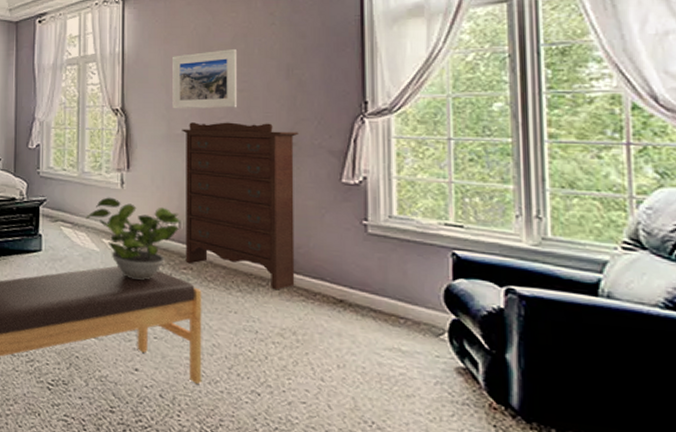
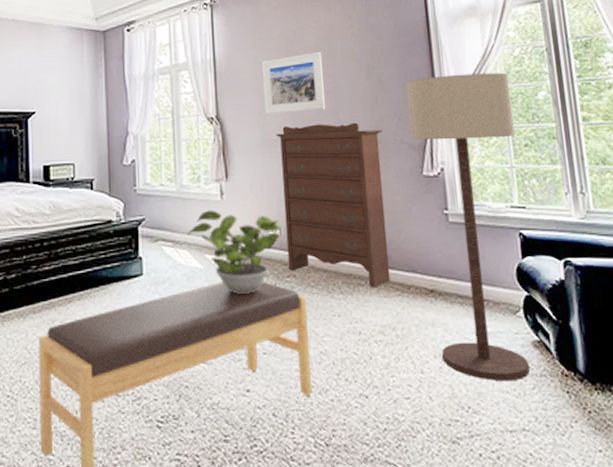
floor lamp: none [331,79,458,404] -> present [406,72,530,381]

